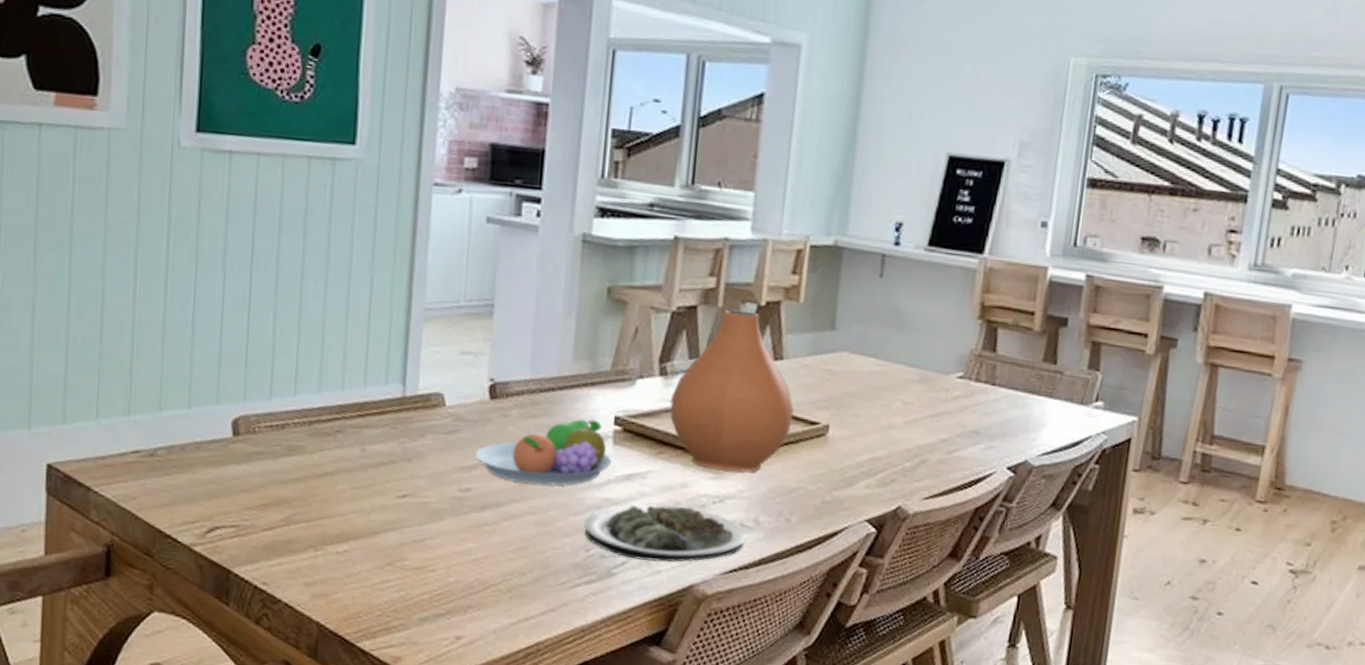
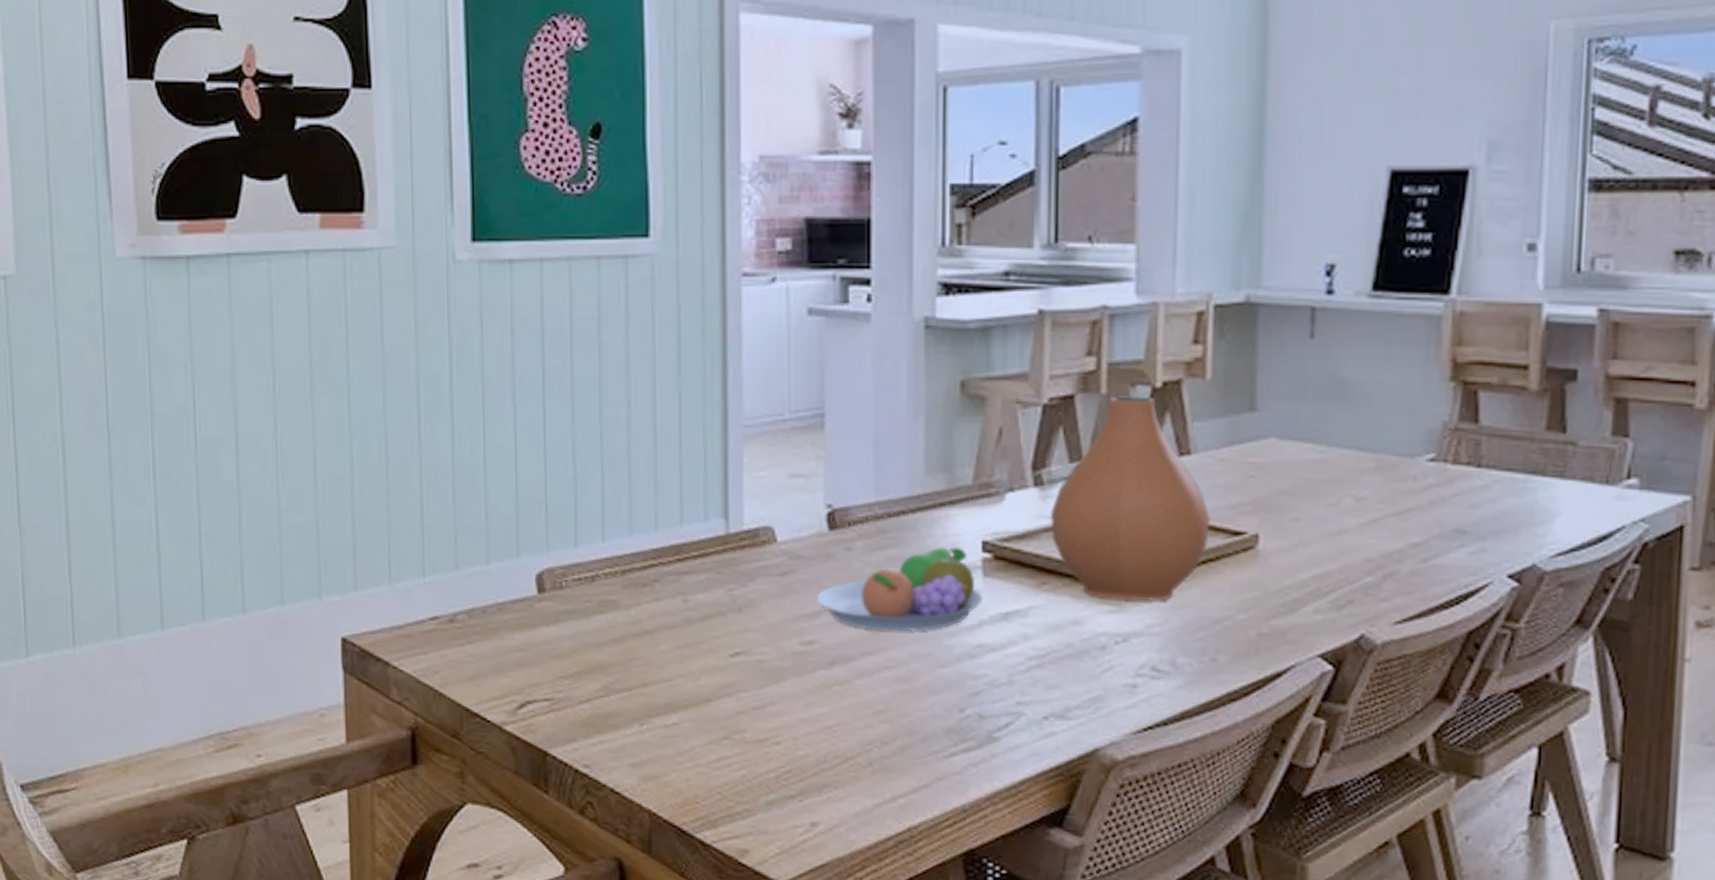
plate: present [584,504,747,563] -> none [956,648,1162,721]

